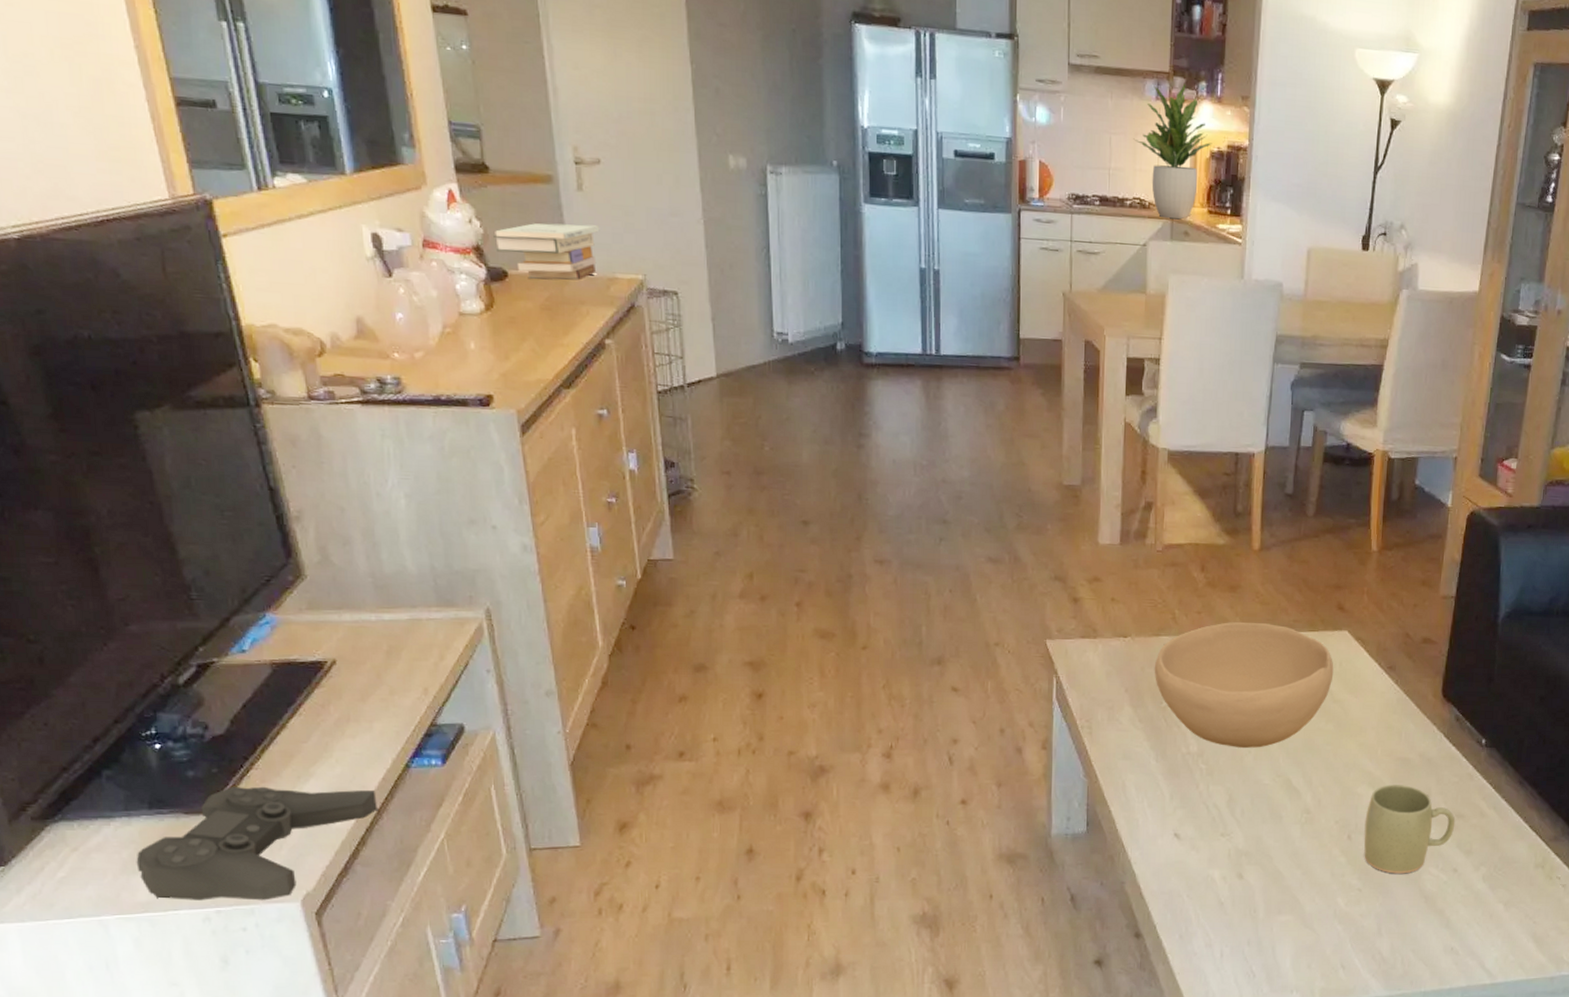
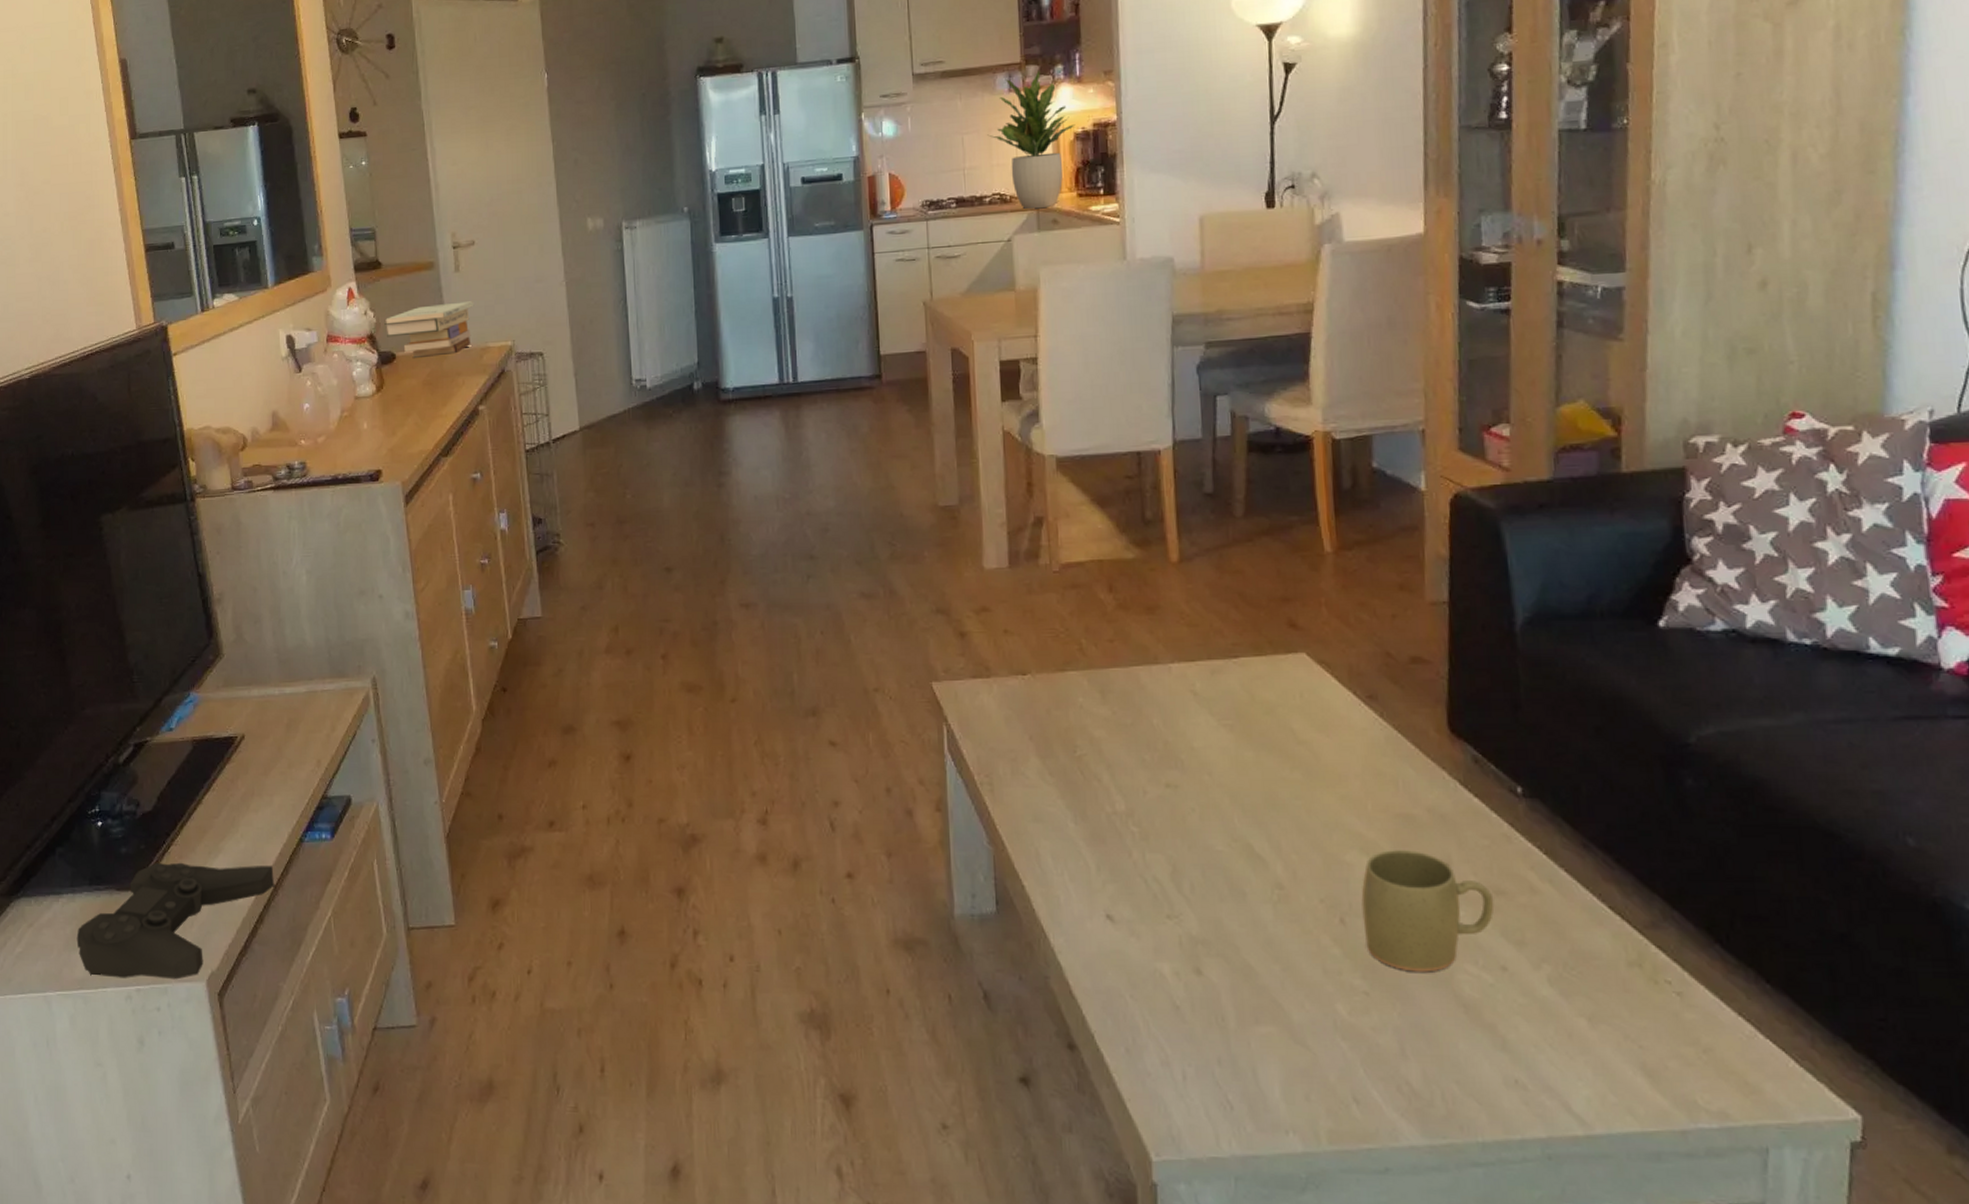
decorative bowl: present [1154,622,1334,748] -> none [1062,648,1294,805]

